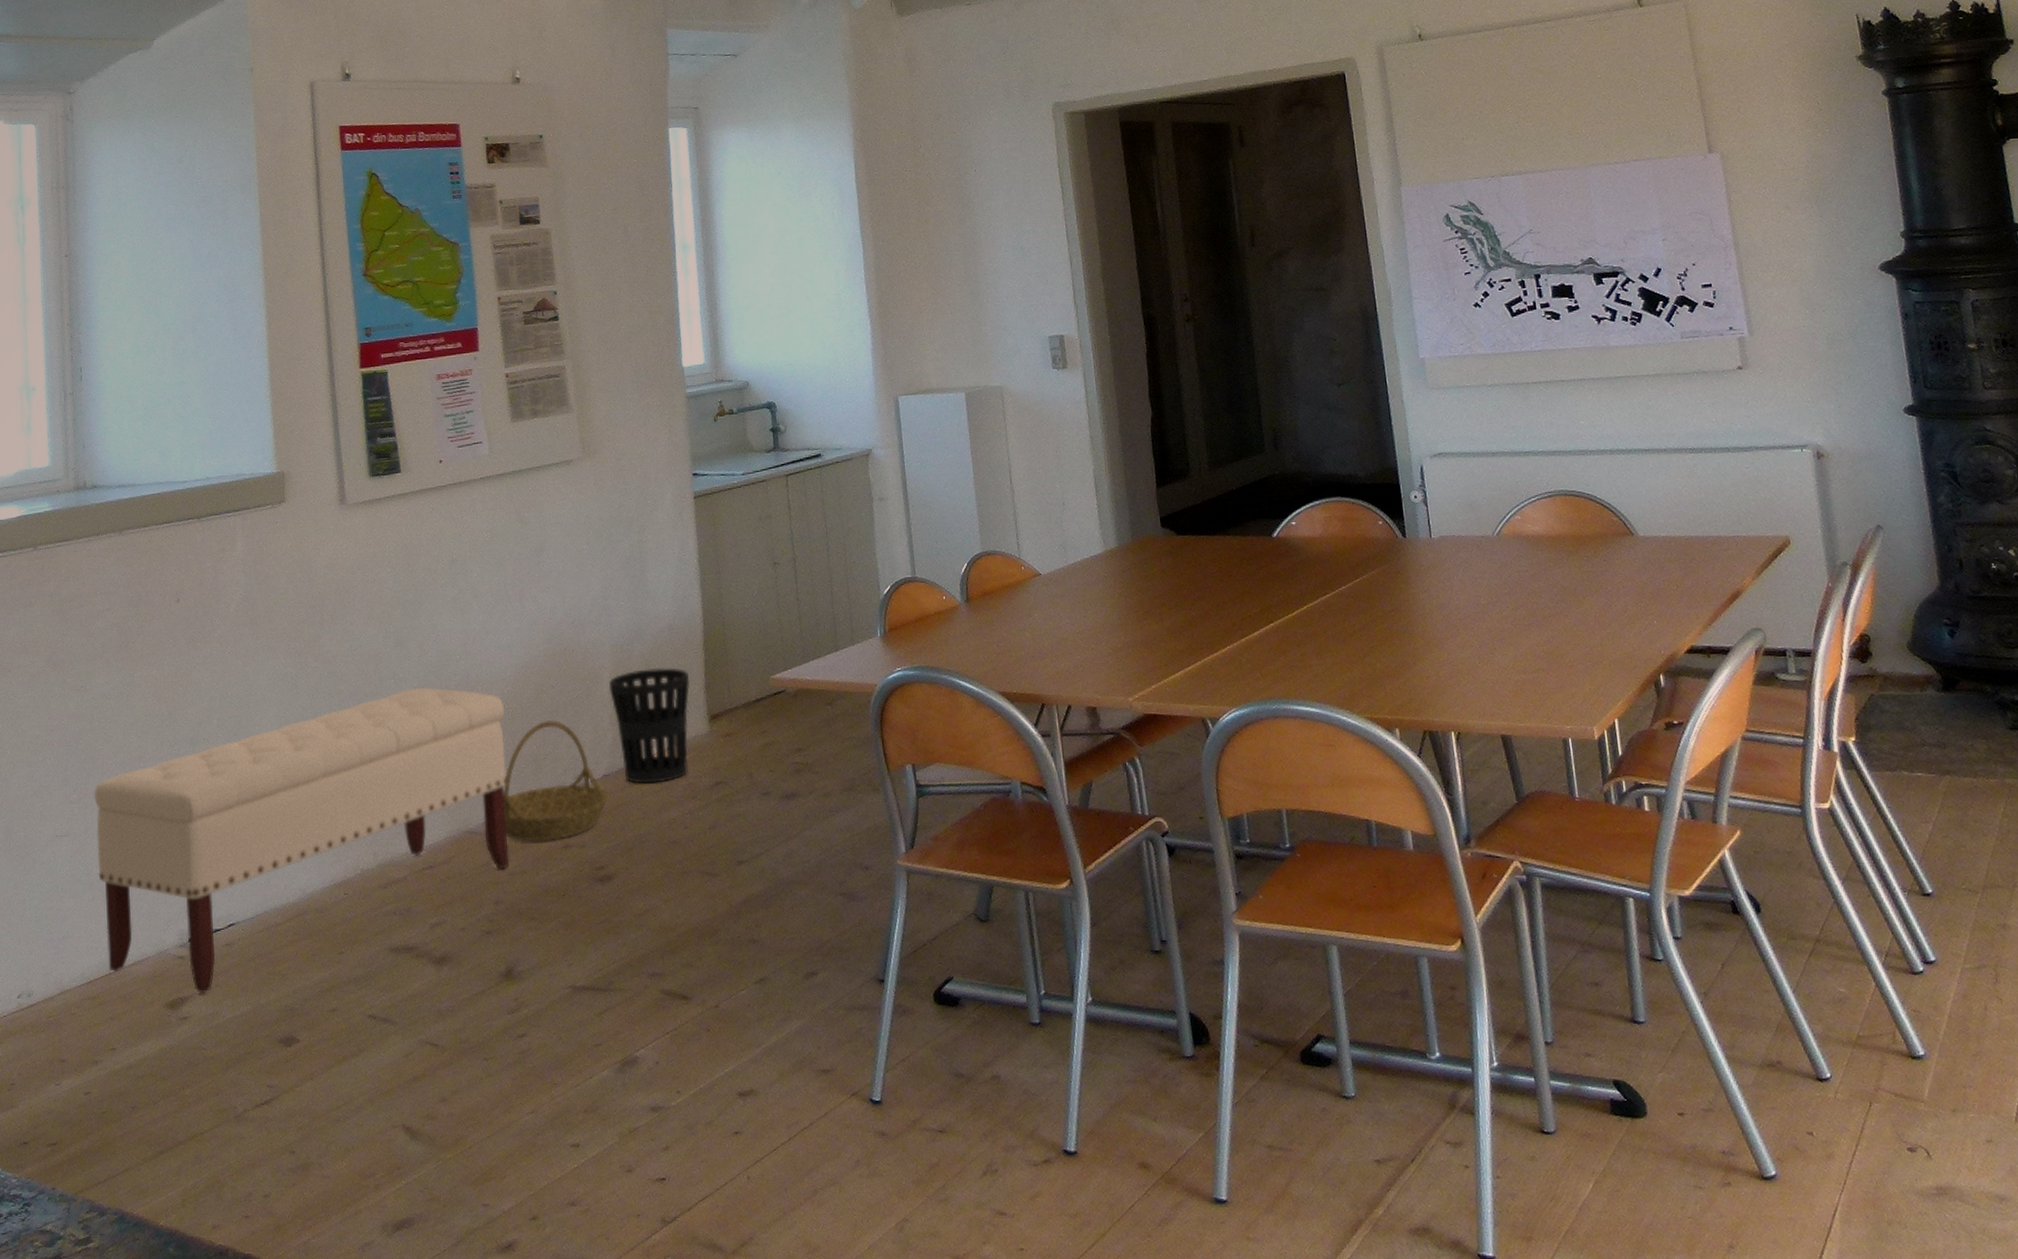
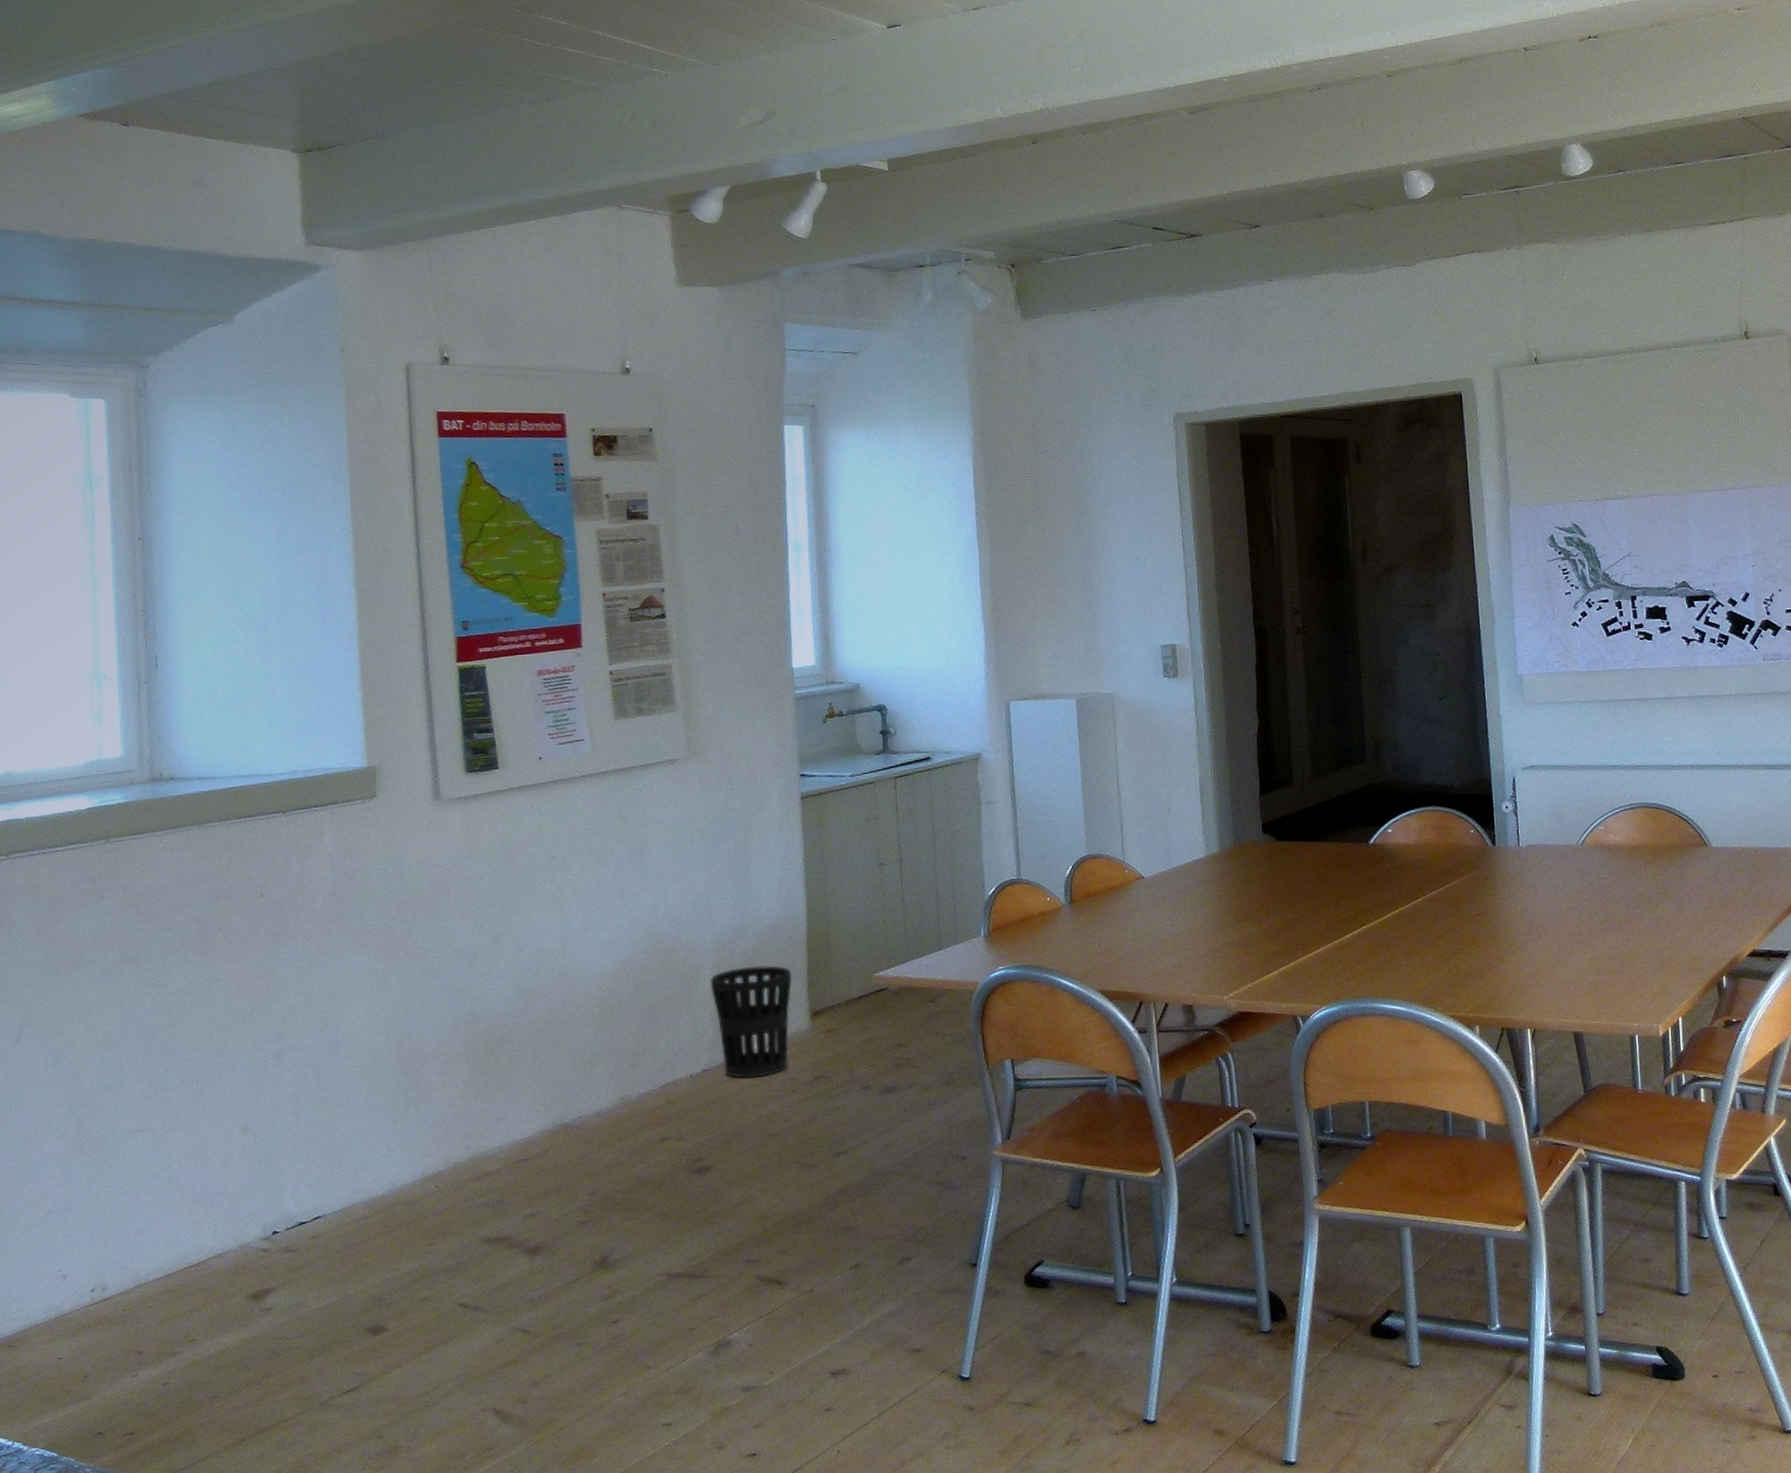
bench: present [93,686,510,993] -> none [171,983,606,1285]
basket: present [503,720,609,841] -> none [600,1017,708,1134]

